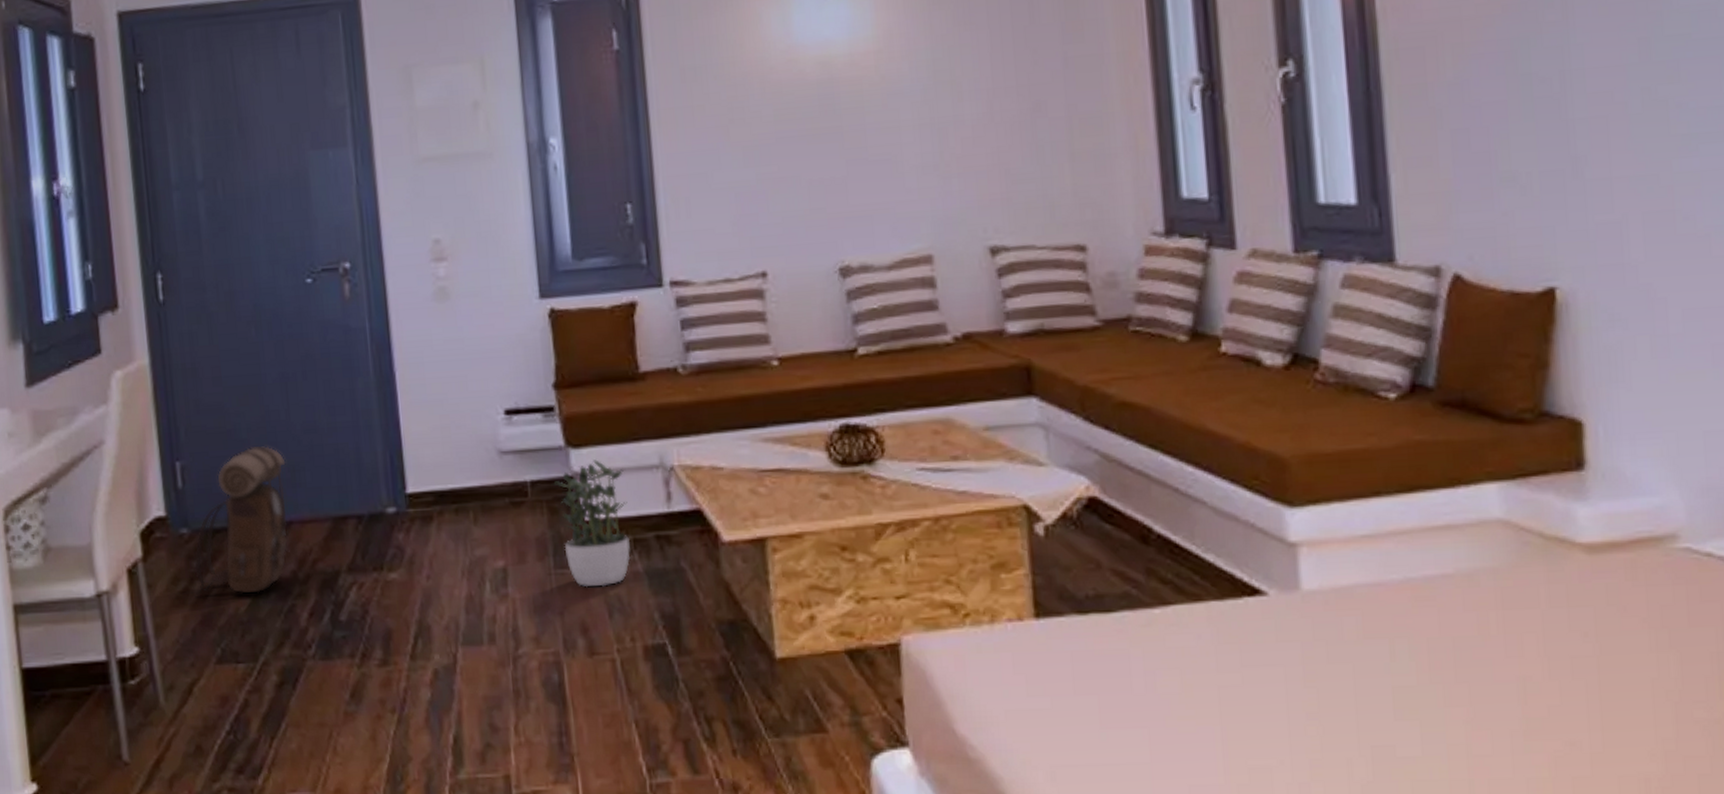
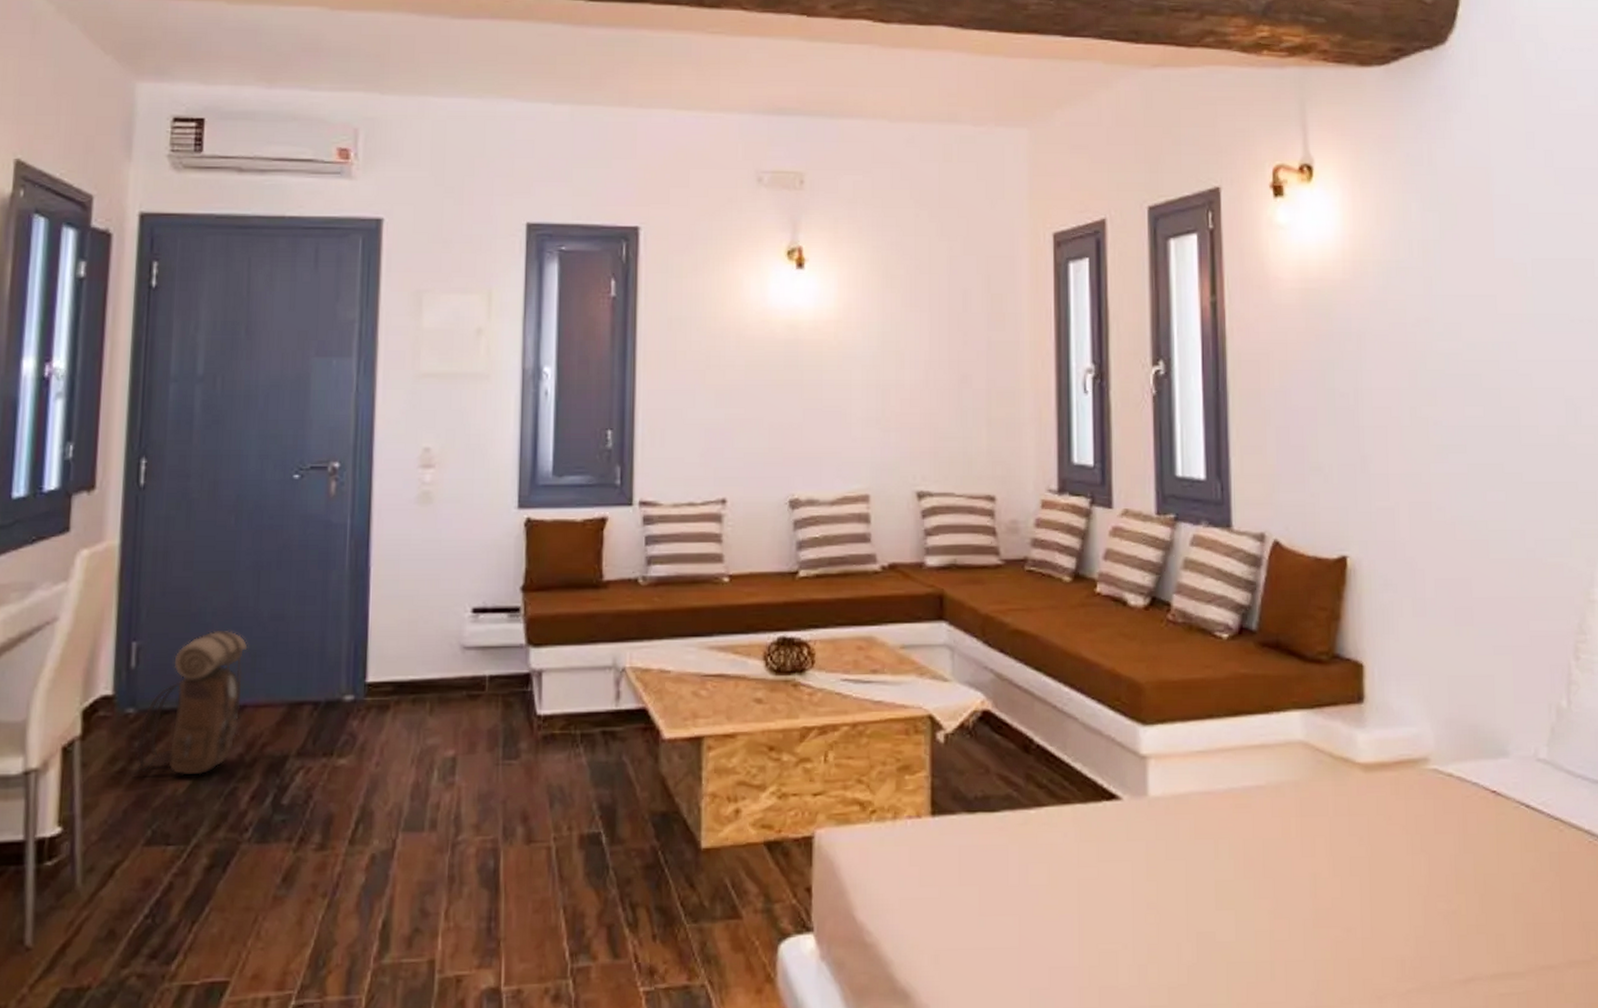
potted plant: present [551,460,631,588] -> none [508,658,580,778]

